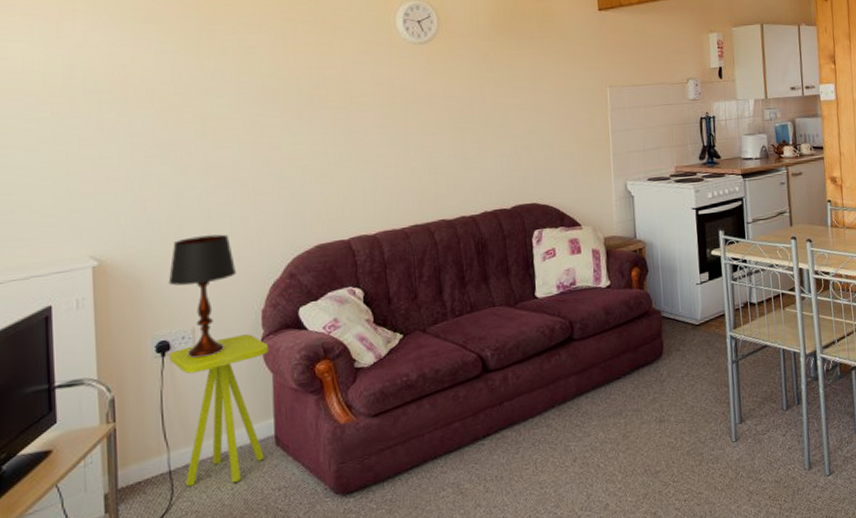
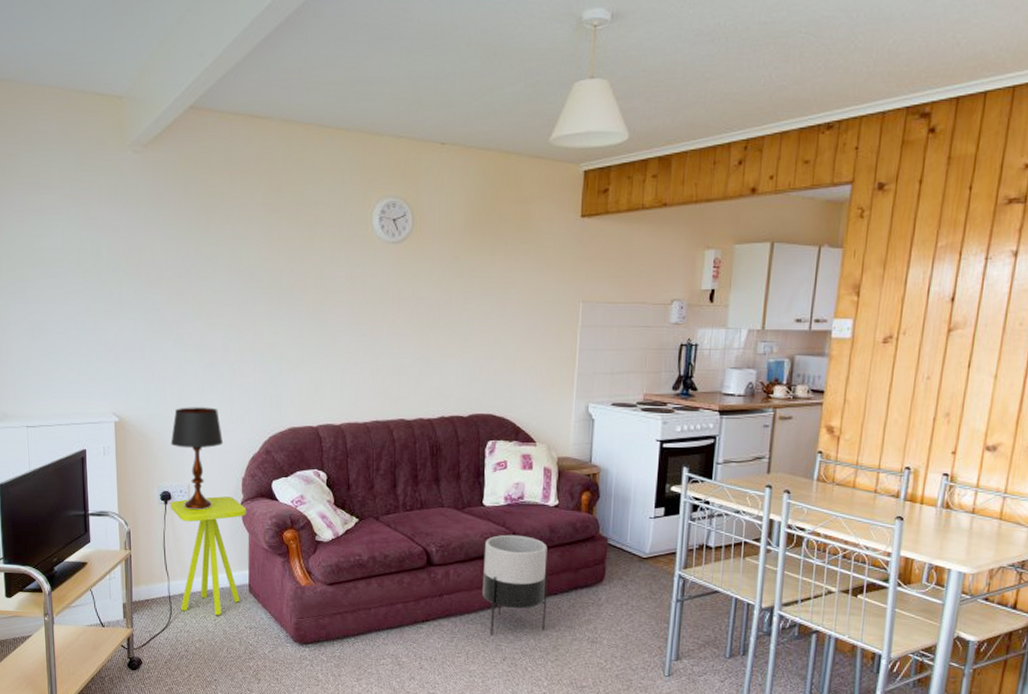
planter: none [542,322,612,436] -> present [483,534,548,635]

